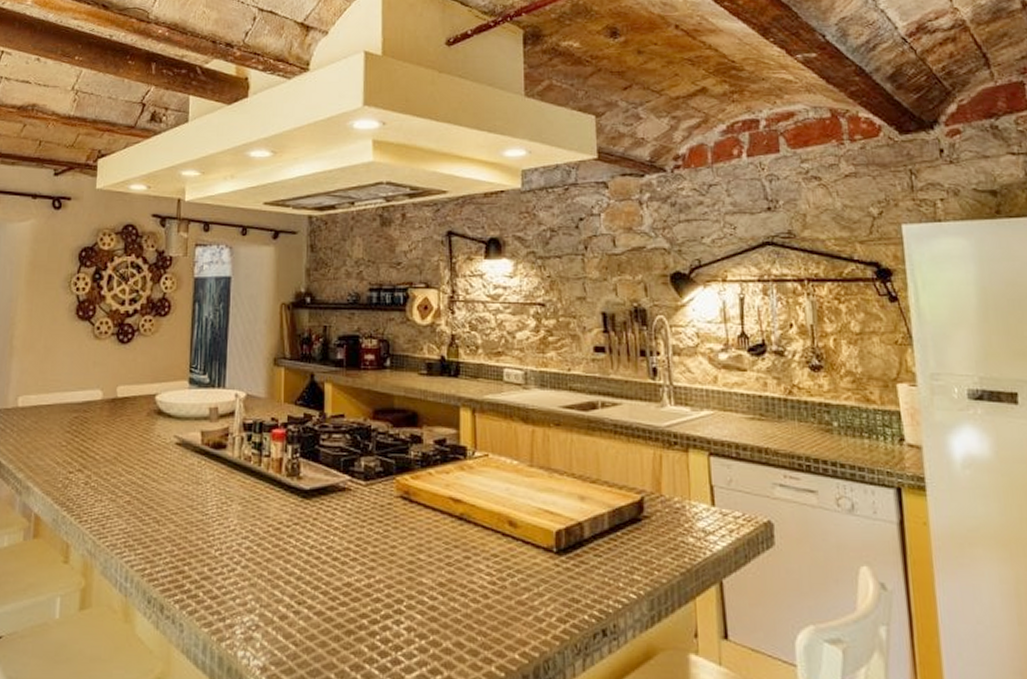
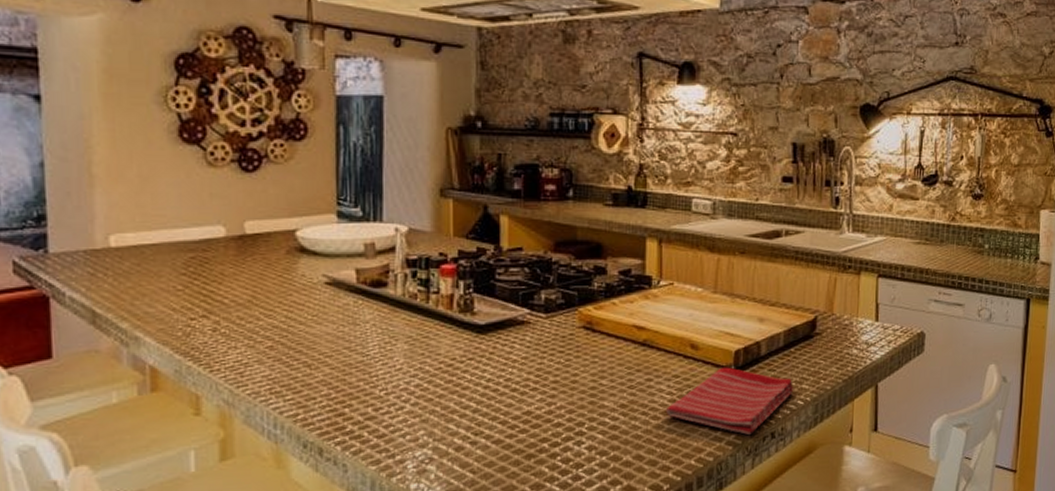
dish towel: none [485,548,625,631] -> present [665,367,794,436]

